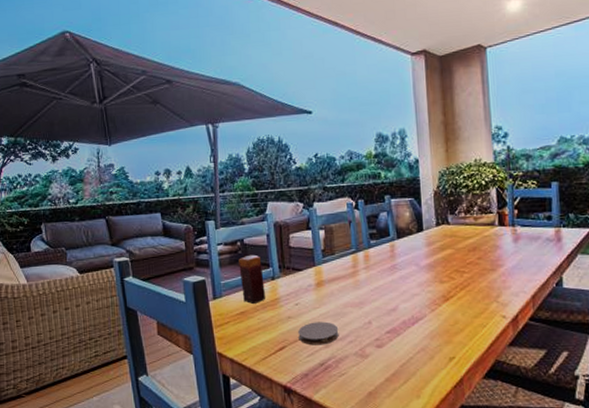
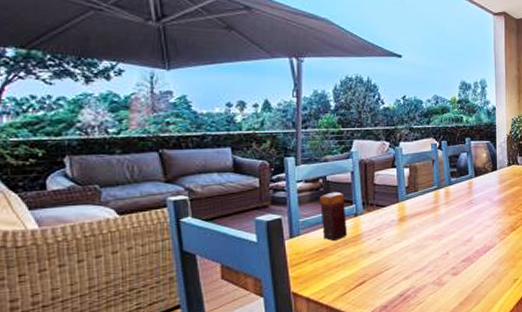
coaster: present [298,321,339,346] -> none [379,254,419,278]

